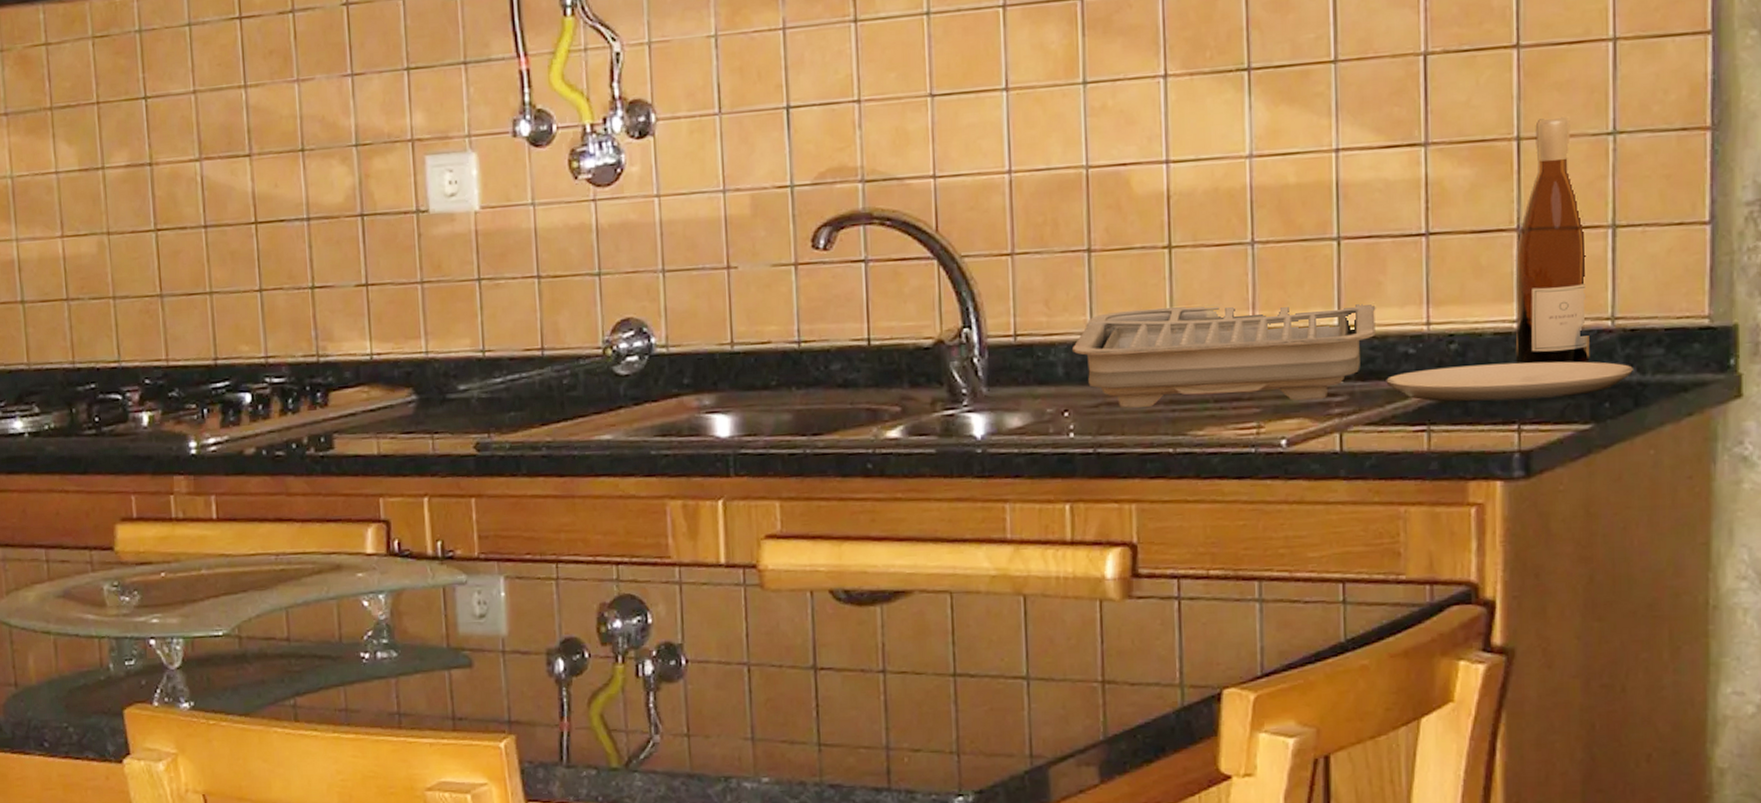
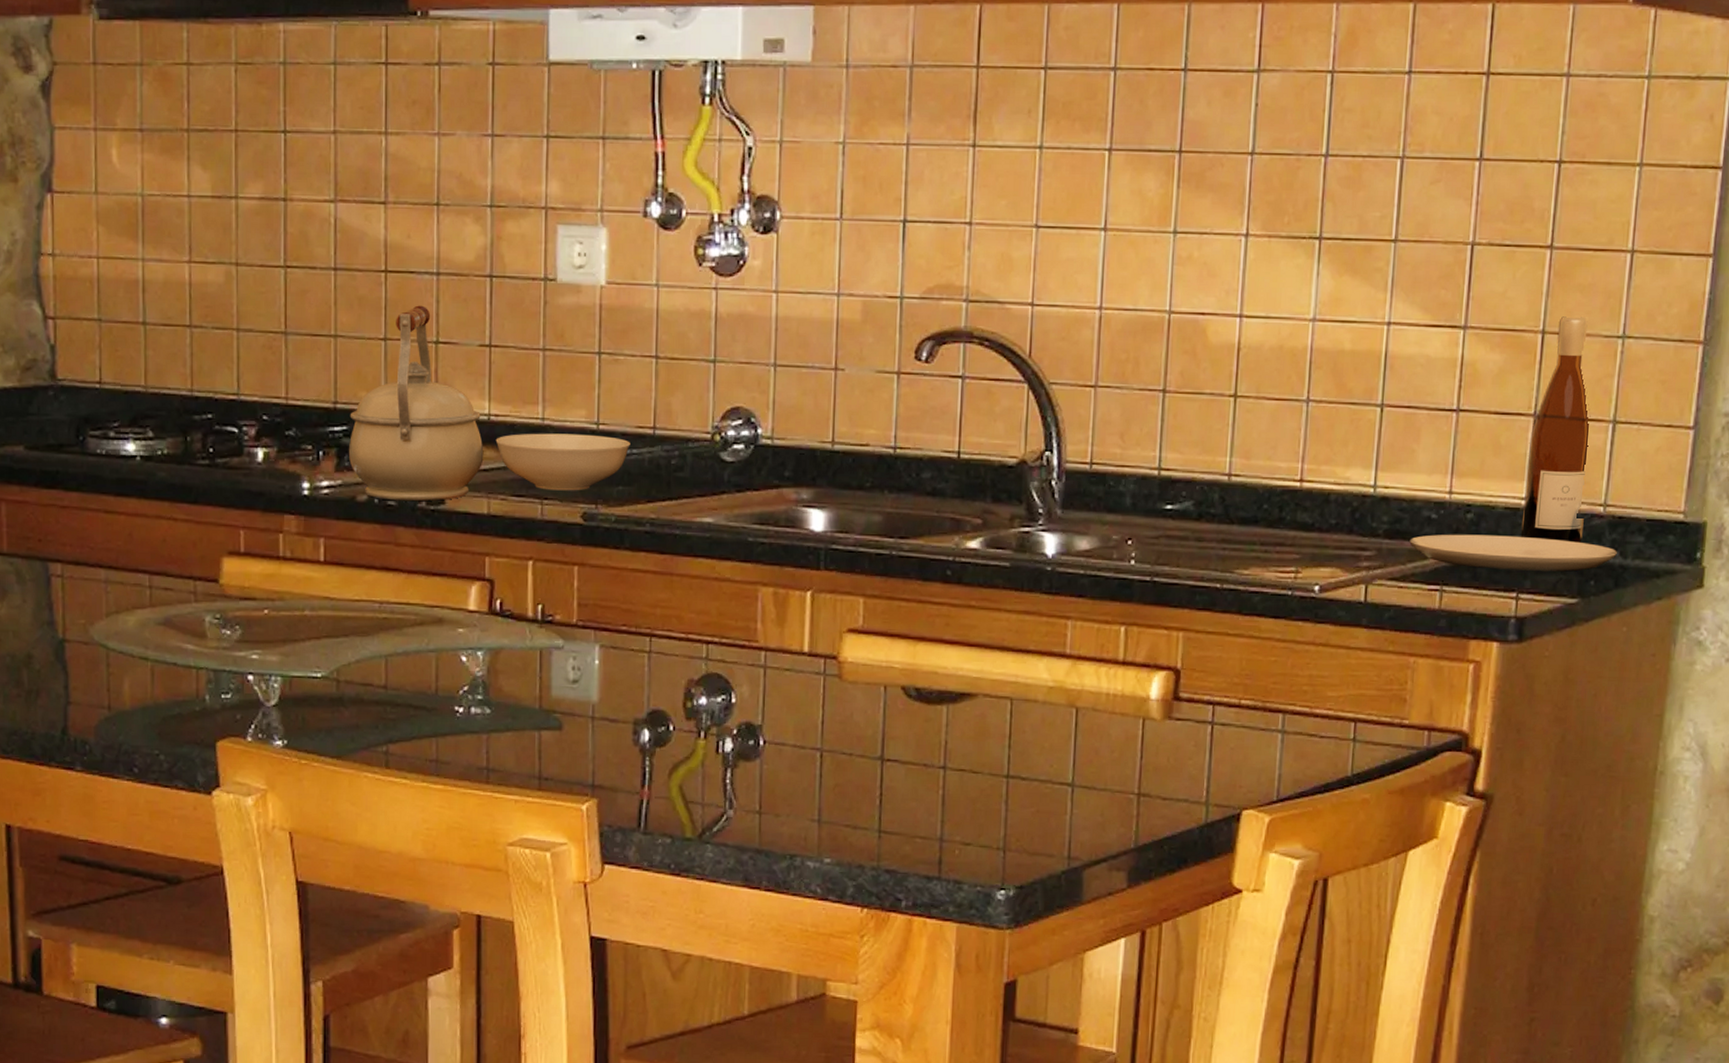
kettle: none [231,252,370,451] -> present [348,305,484,502]
bowl: none [380,362,519,424] -> present [495,433,630,491]
dish rack: present [1071,302,1376,408] -> none [1140,451,1407,551]

